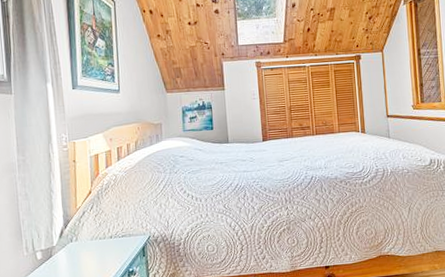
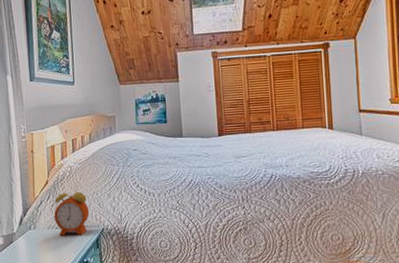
alarm clock: none [97,194,136,247] -> present [53,186,90,236]

